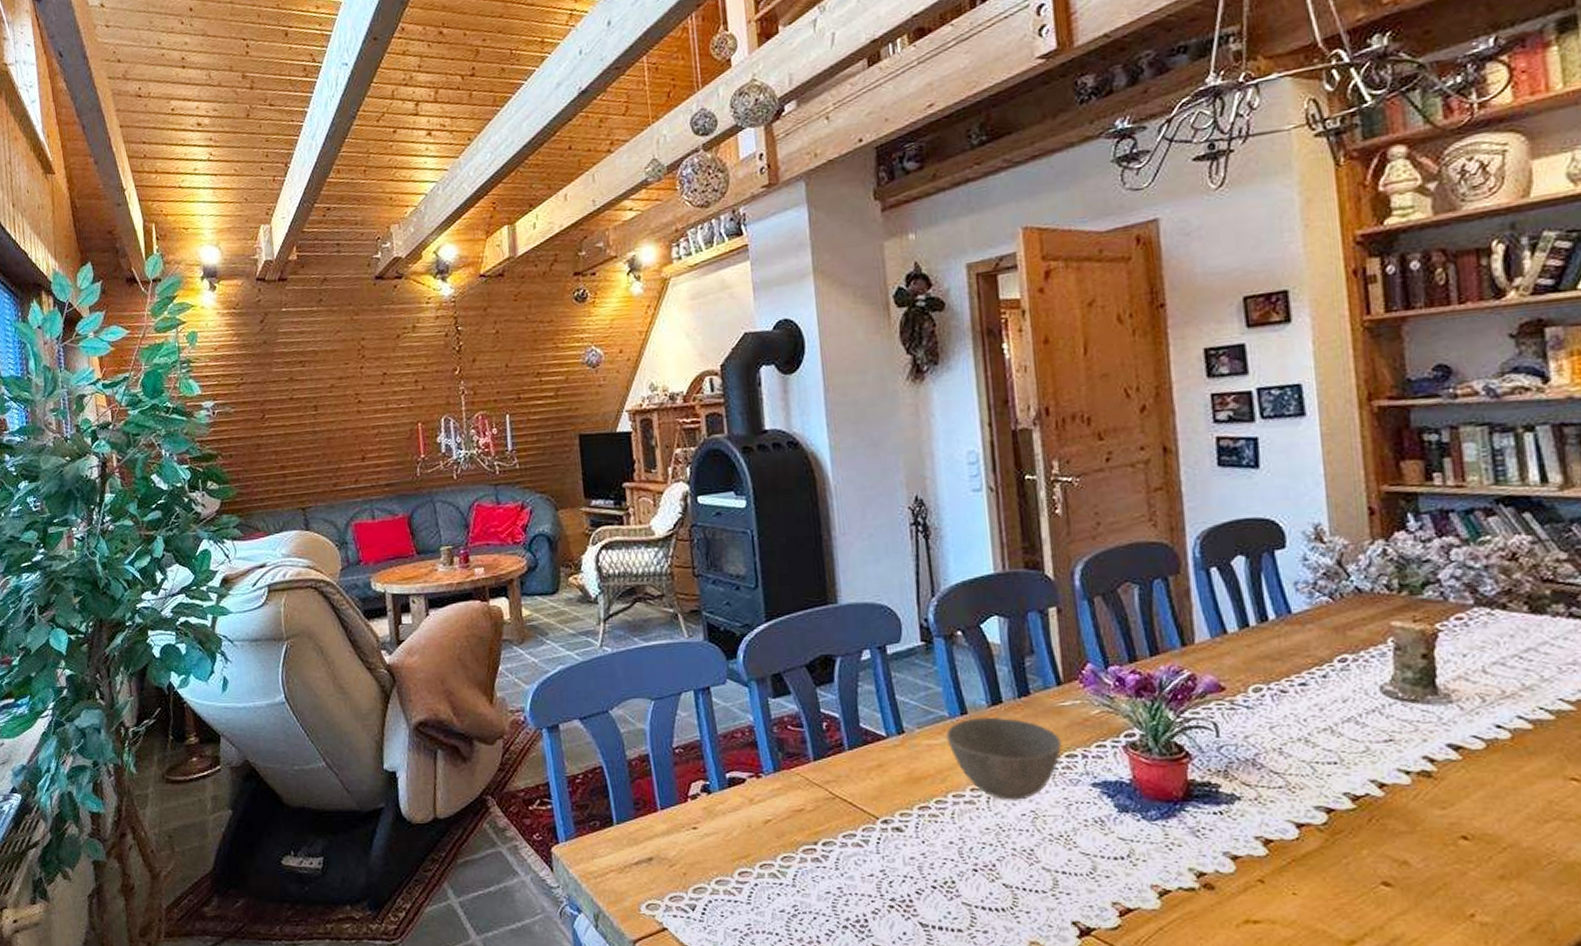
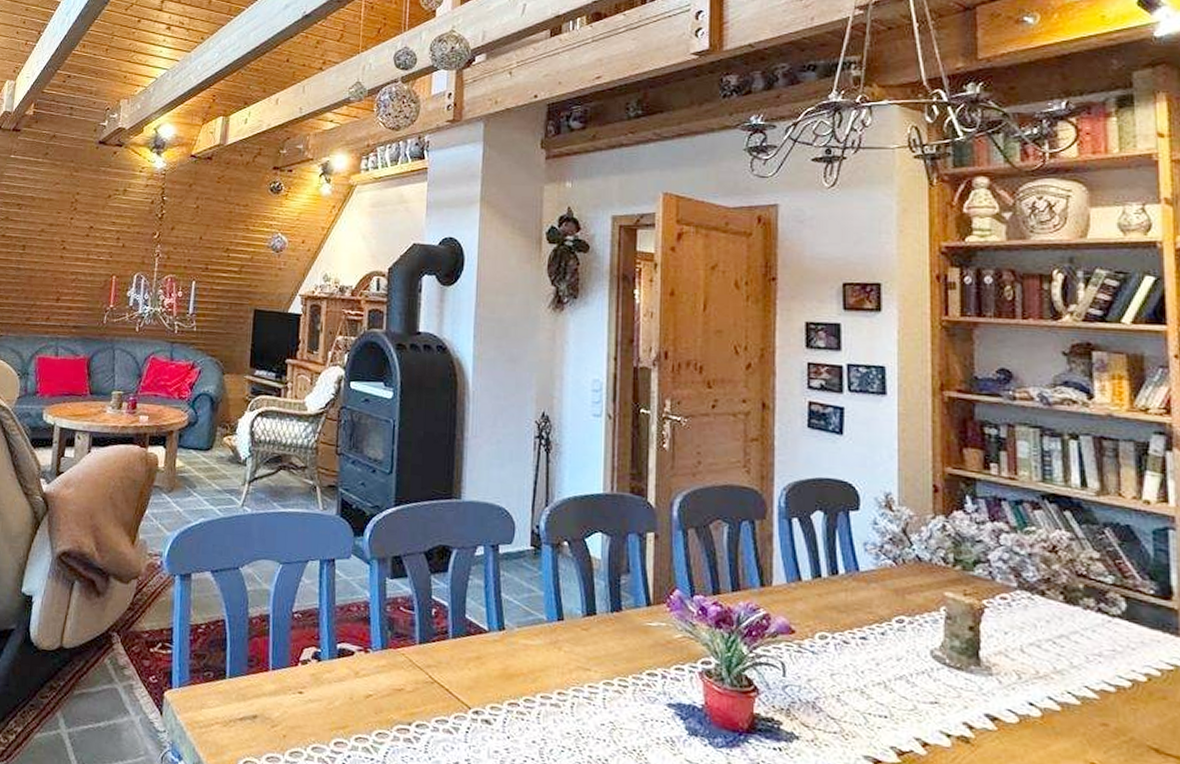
bowl: present [946,717,1062,800] -> none [542,625,644,710]

